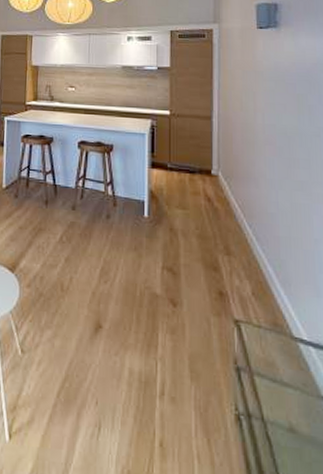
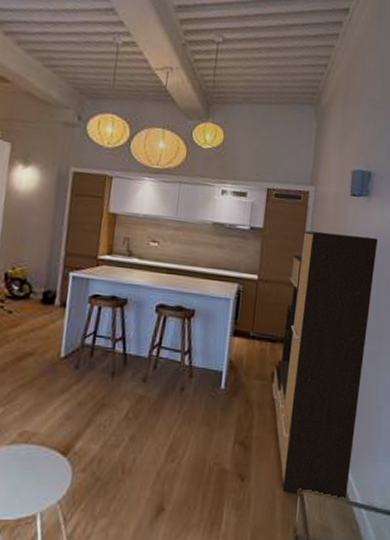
media console: none [192,65,294,337] -> present [271,231,378,501]

